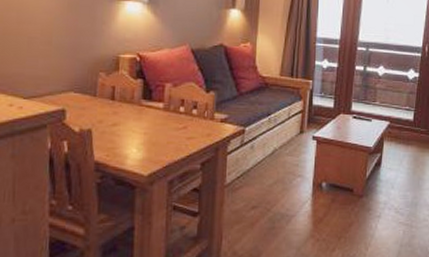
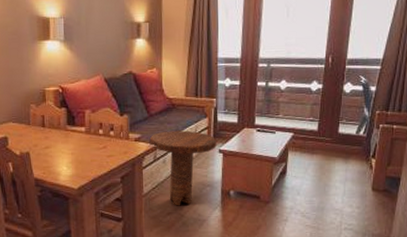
side table: none [237,112,311,199] -> present [149,130,217,206]

